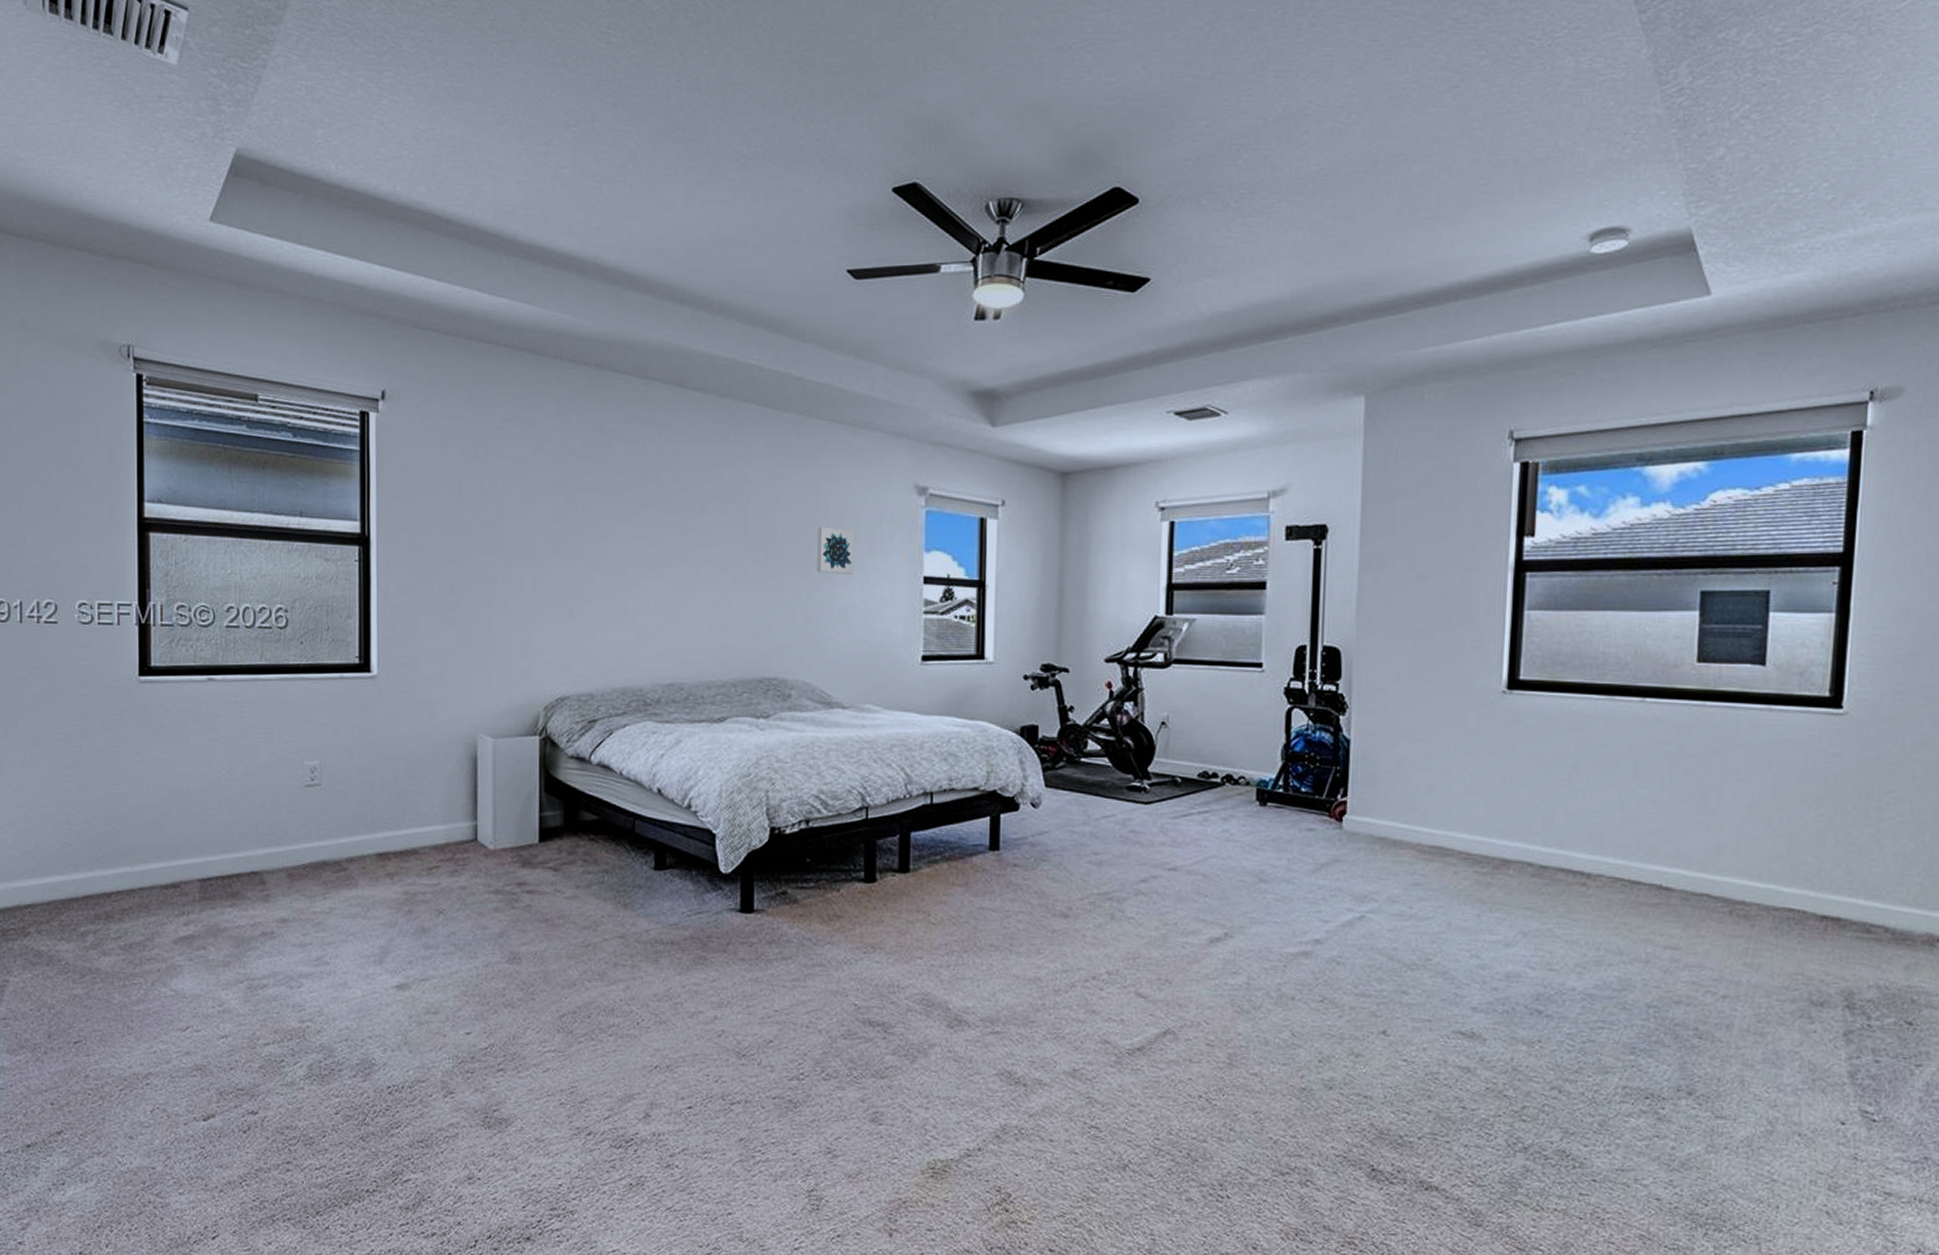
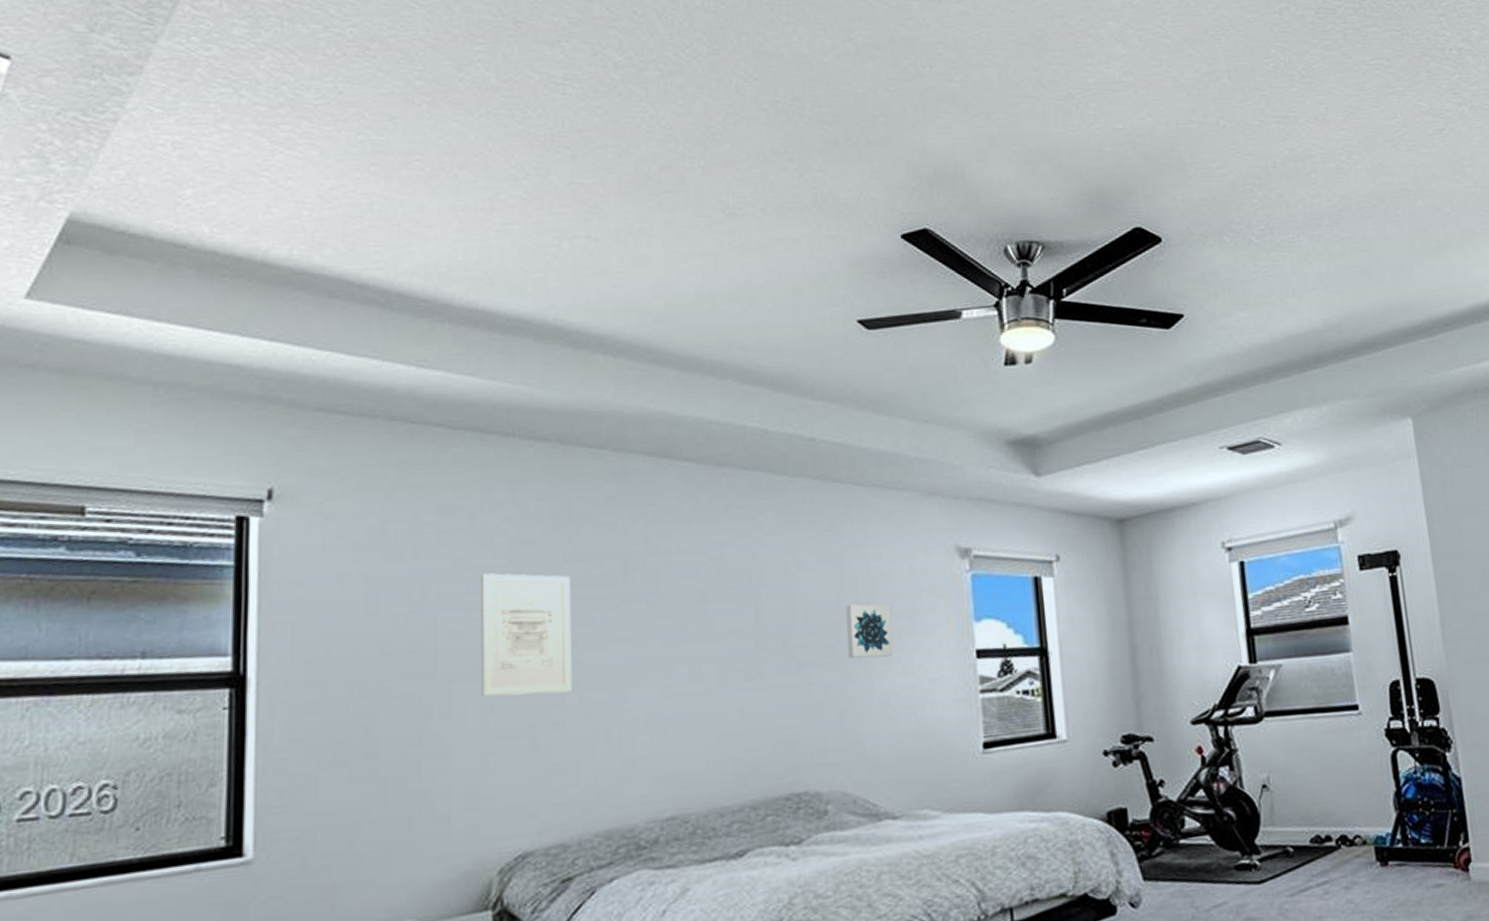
wall art: none [534,474,601,576] -> present [481,573,572,697]

